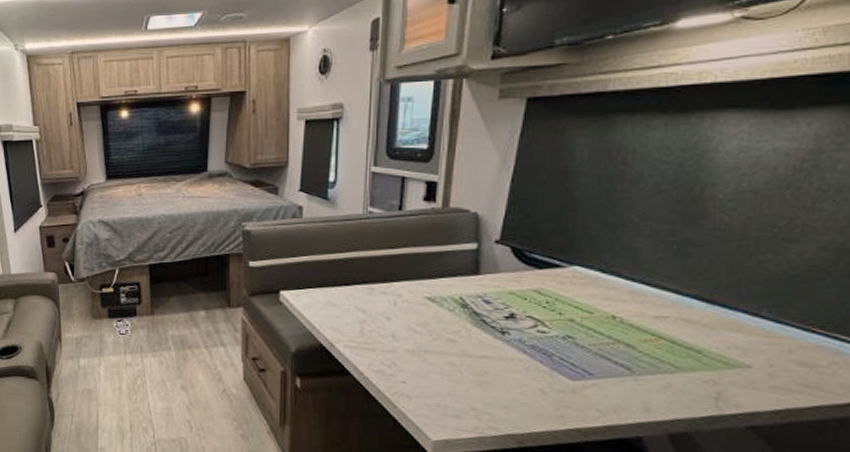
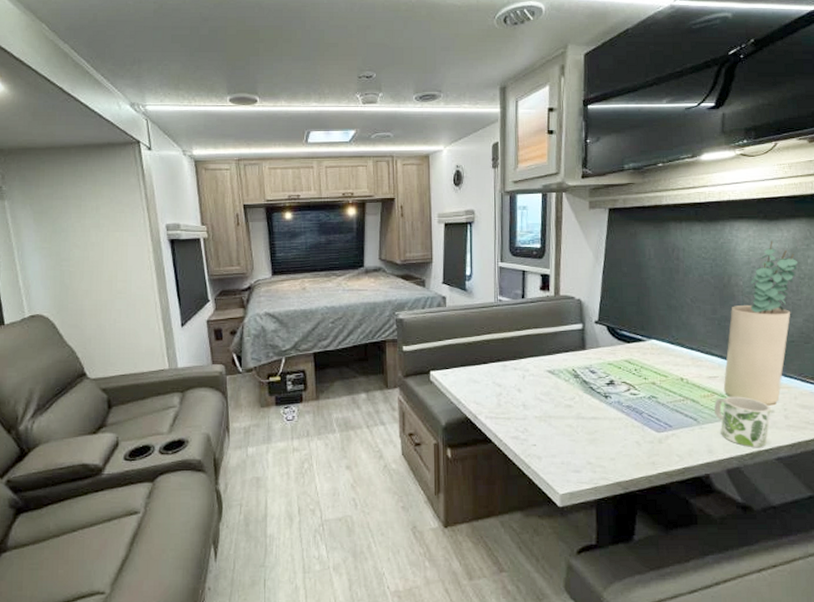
mug: none [659,342,747,411] -> present [714,396,771,447]
vase: none [675,137,821,359] -> present [723,240,798,406]

